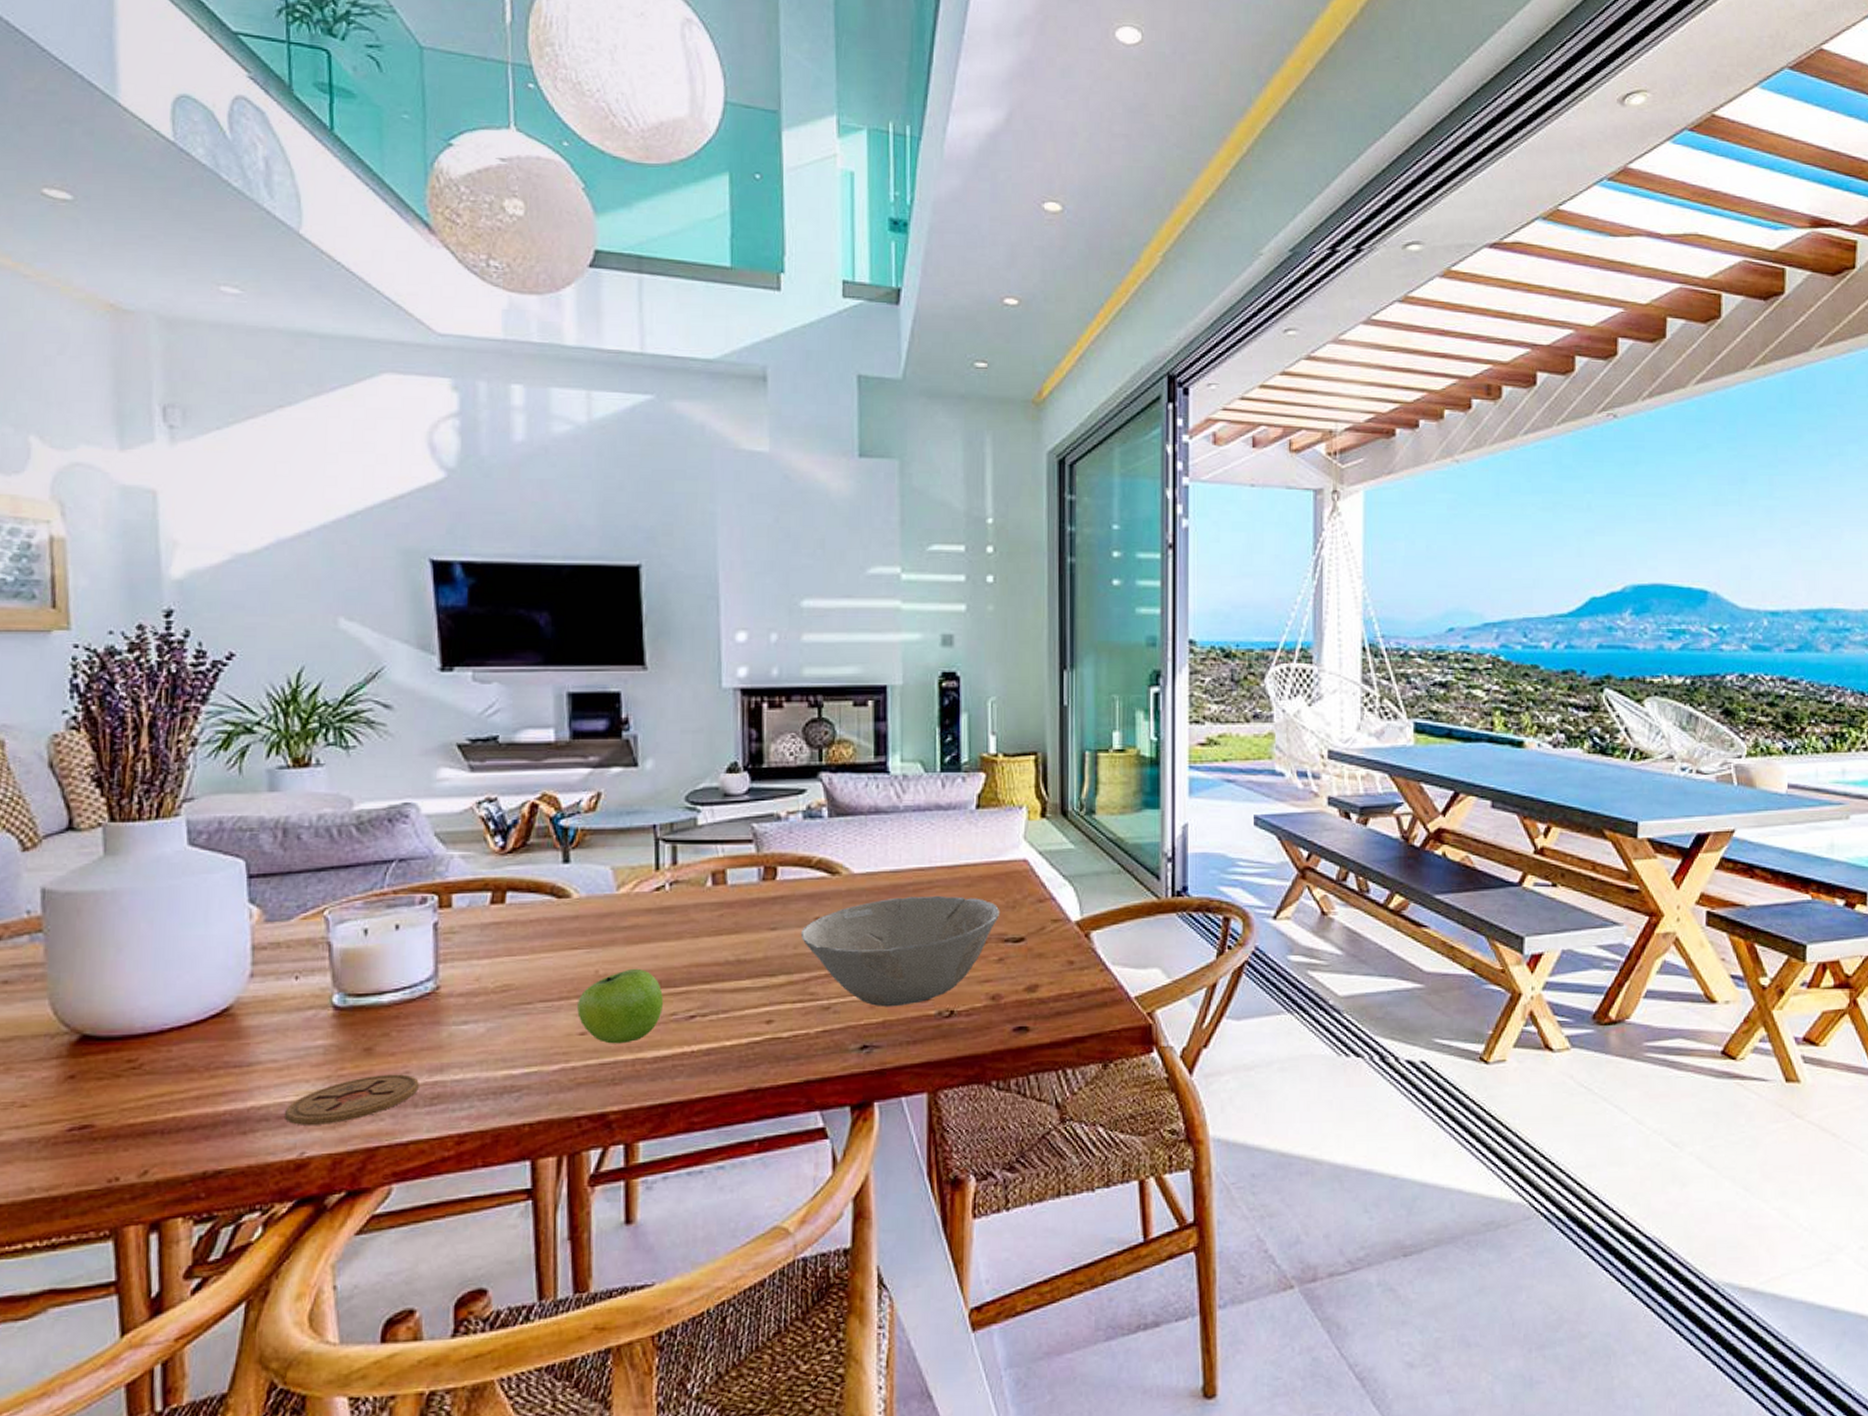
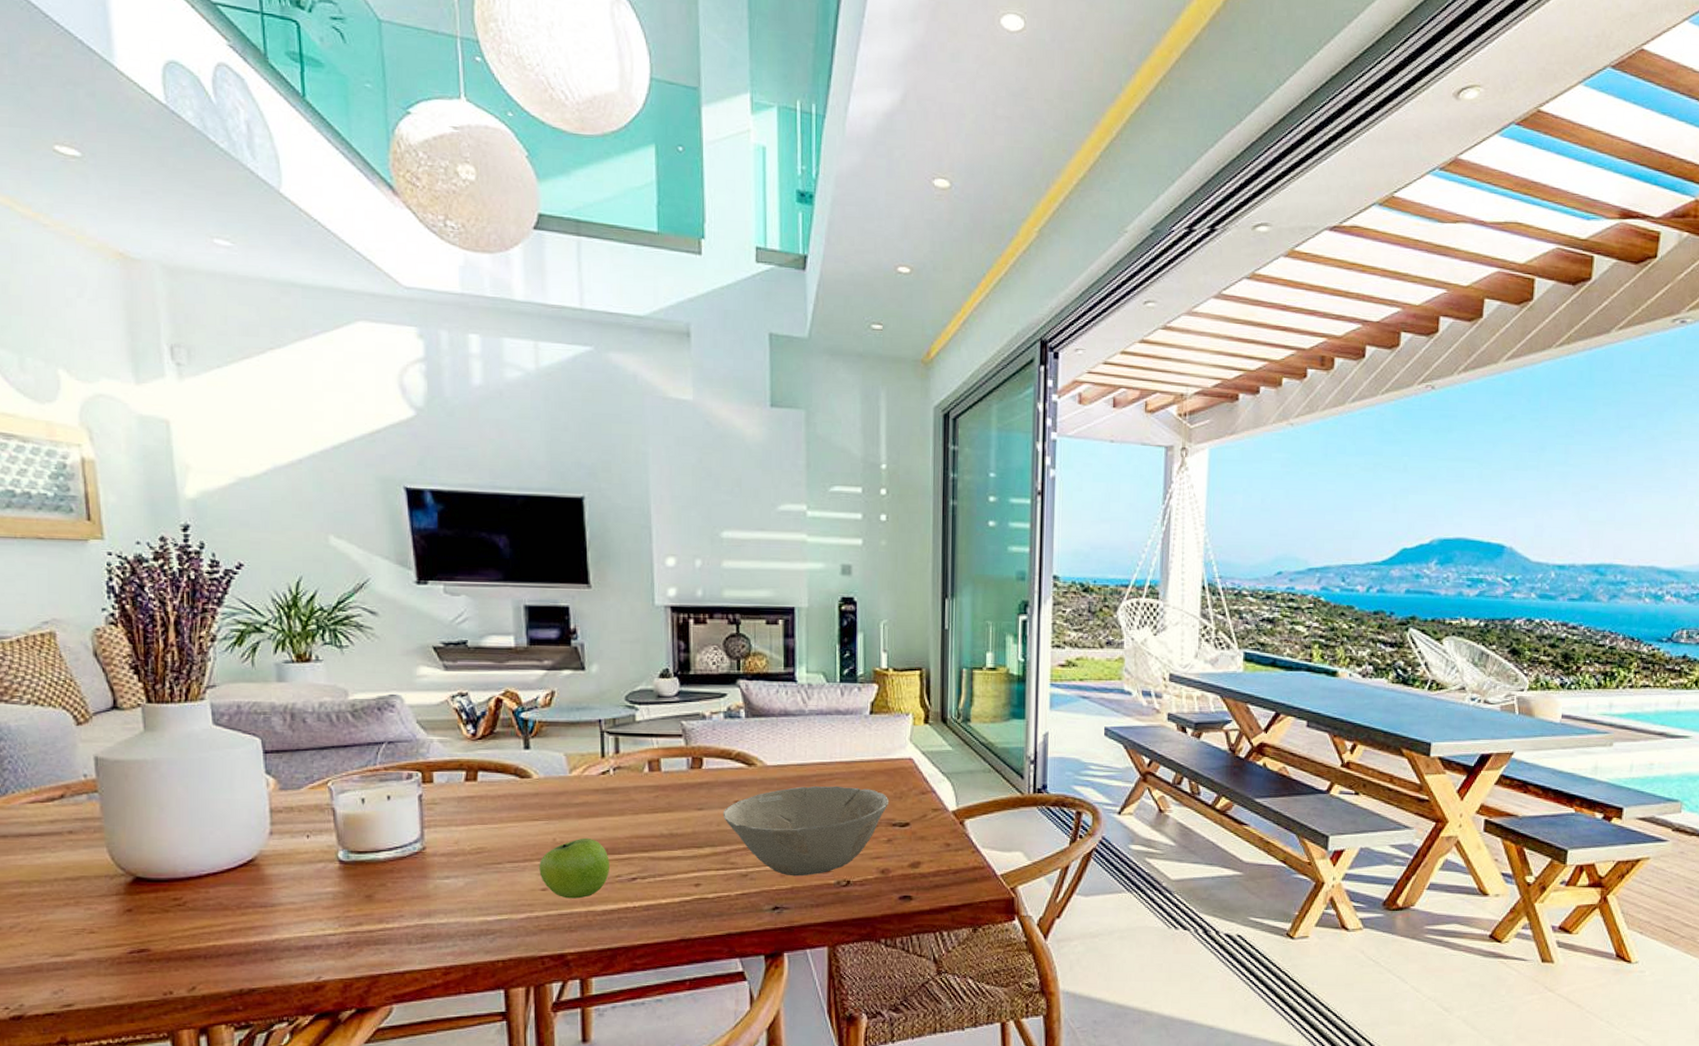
coaster: present [285,1074,419,1125] -> none [304,917,411,955]

